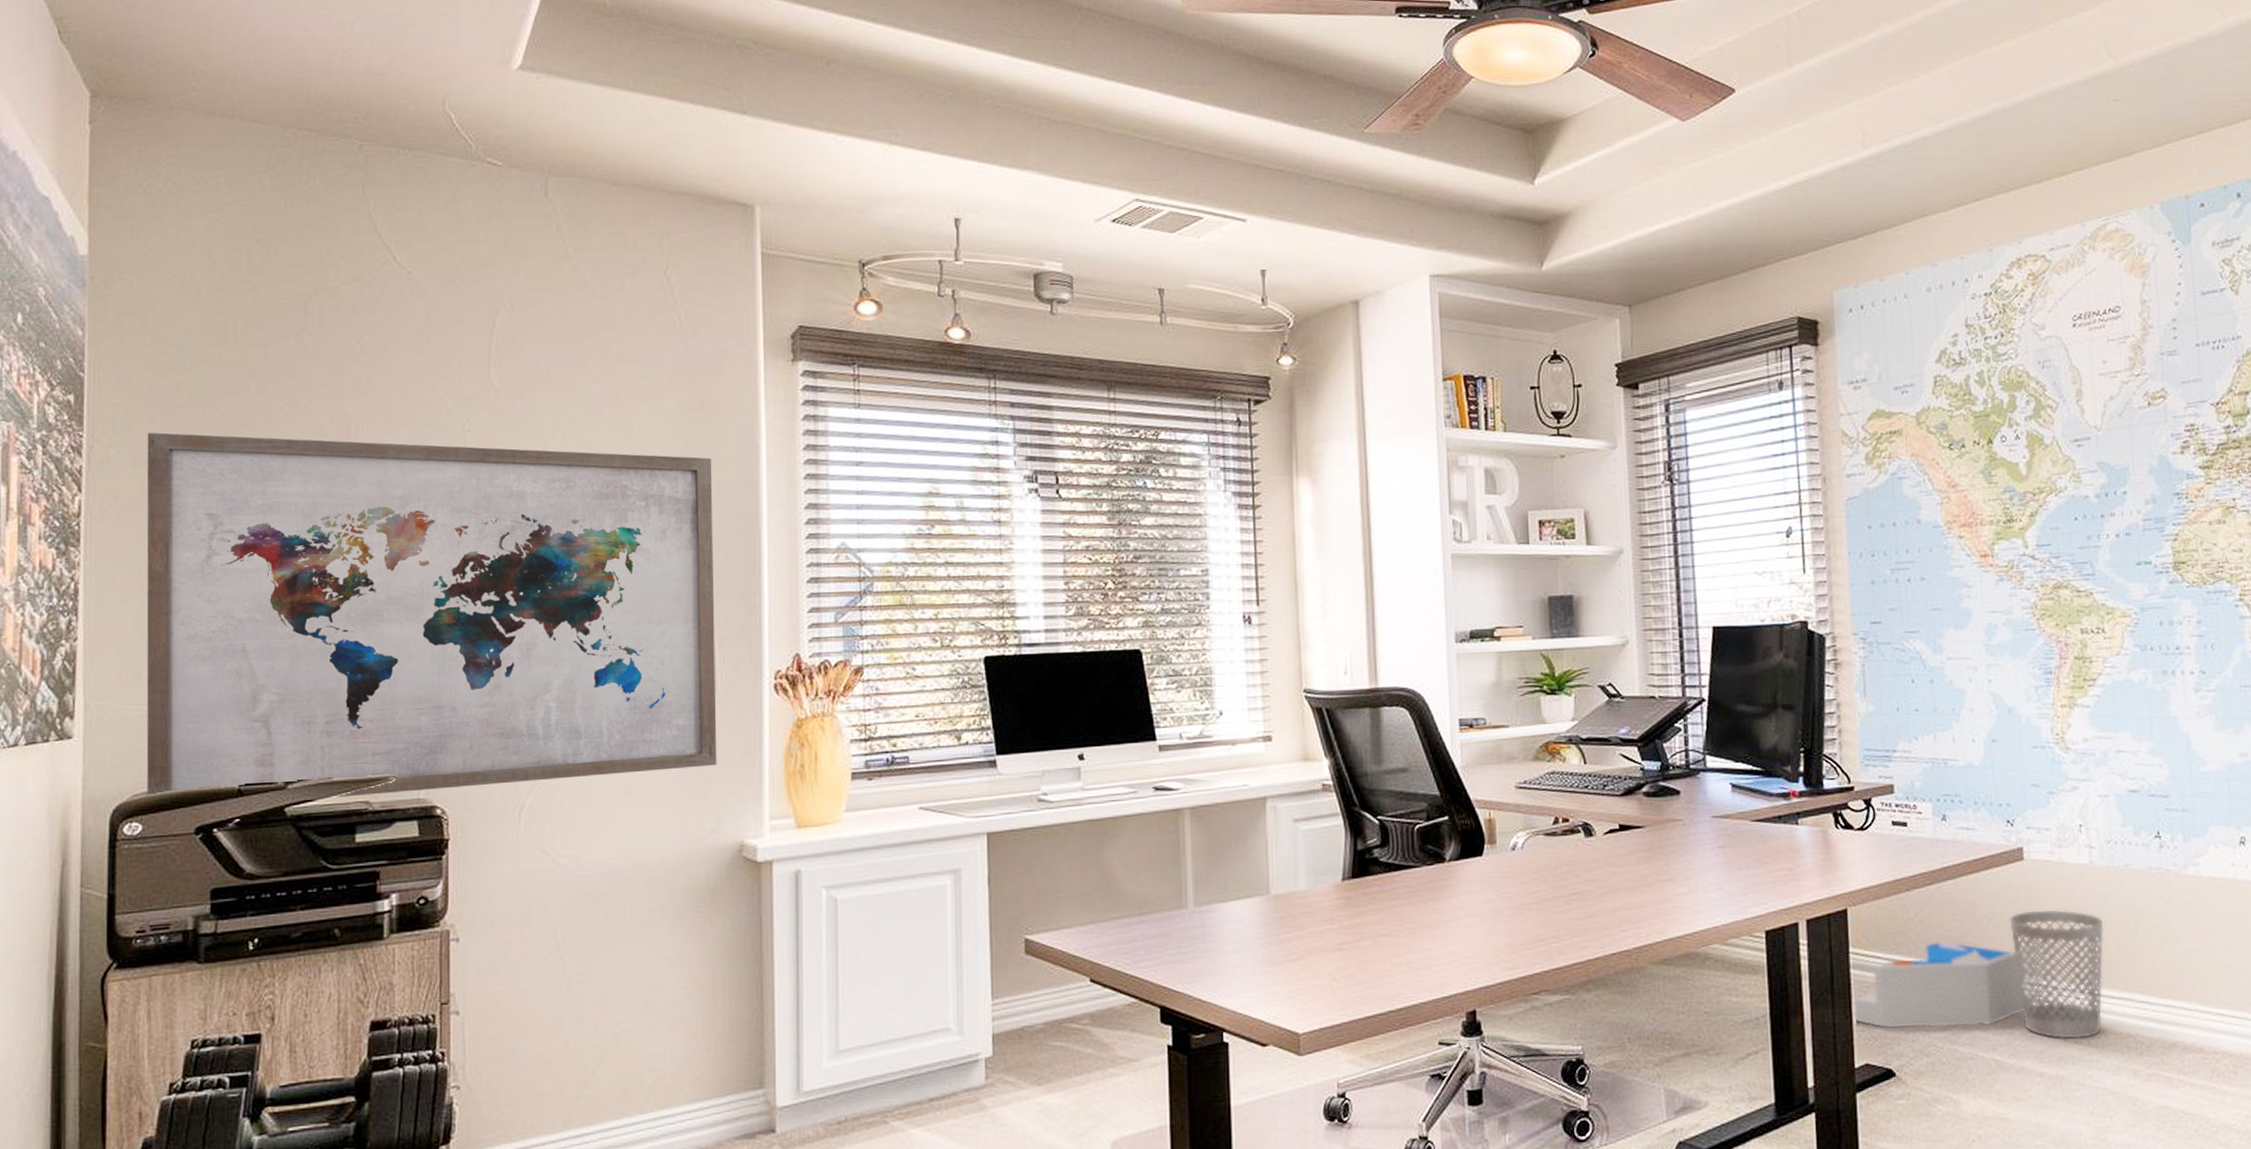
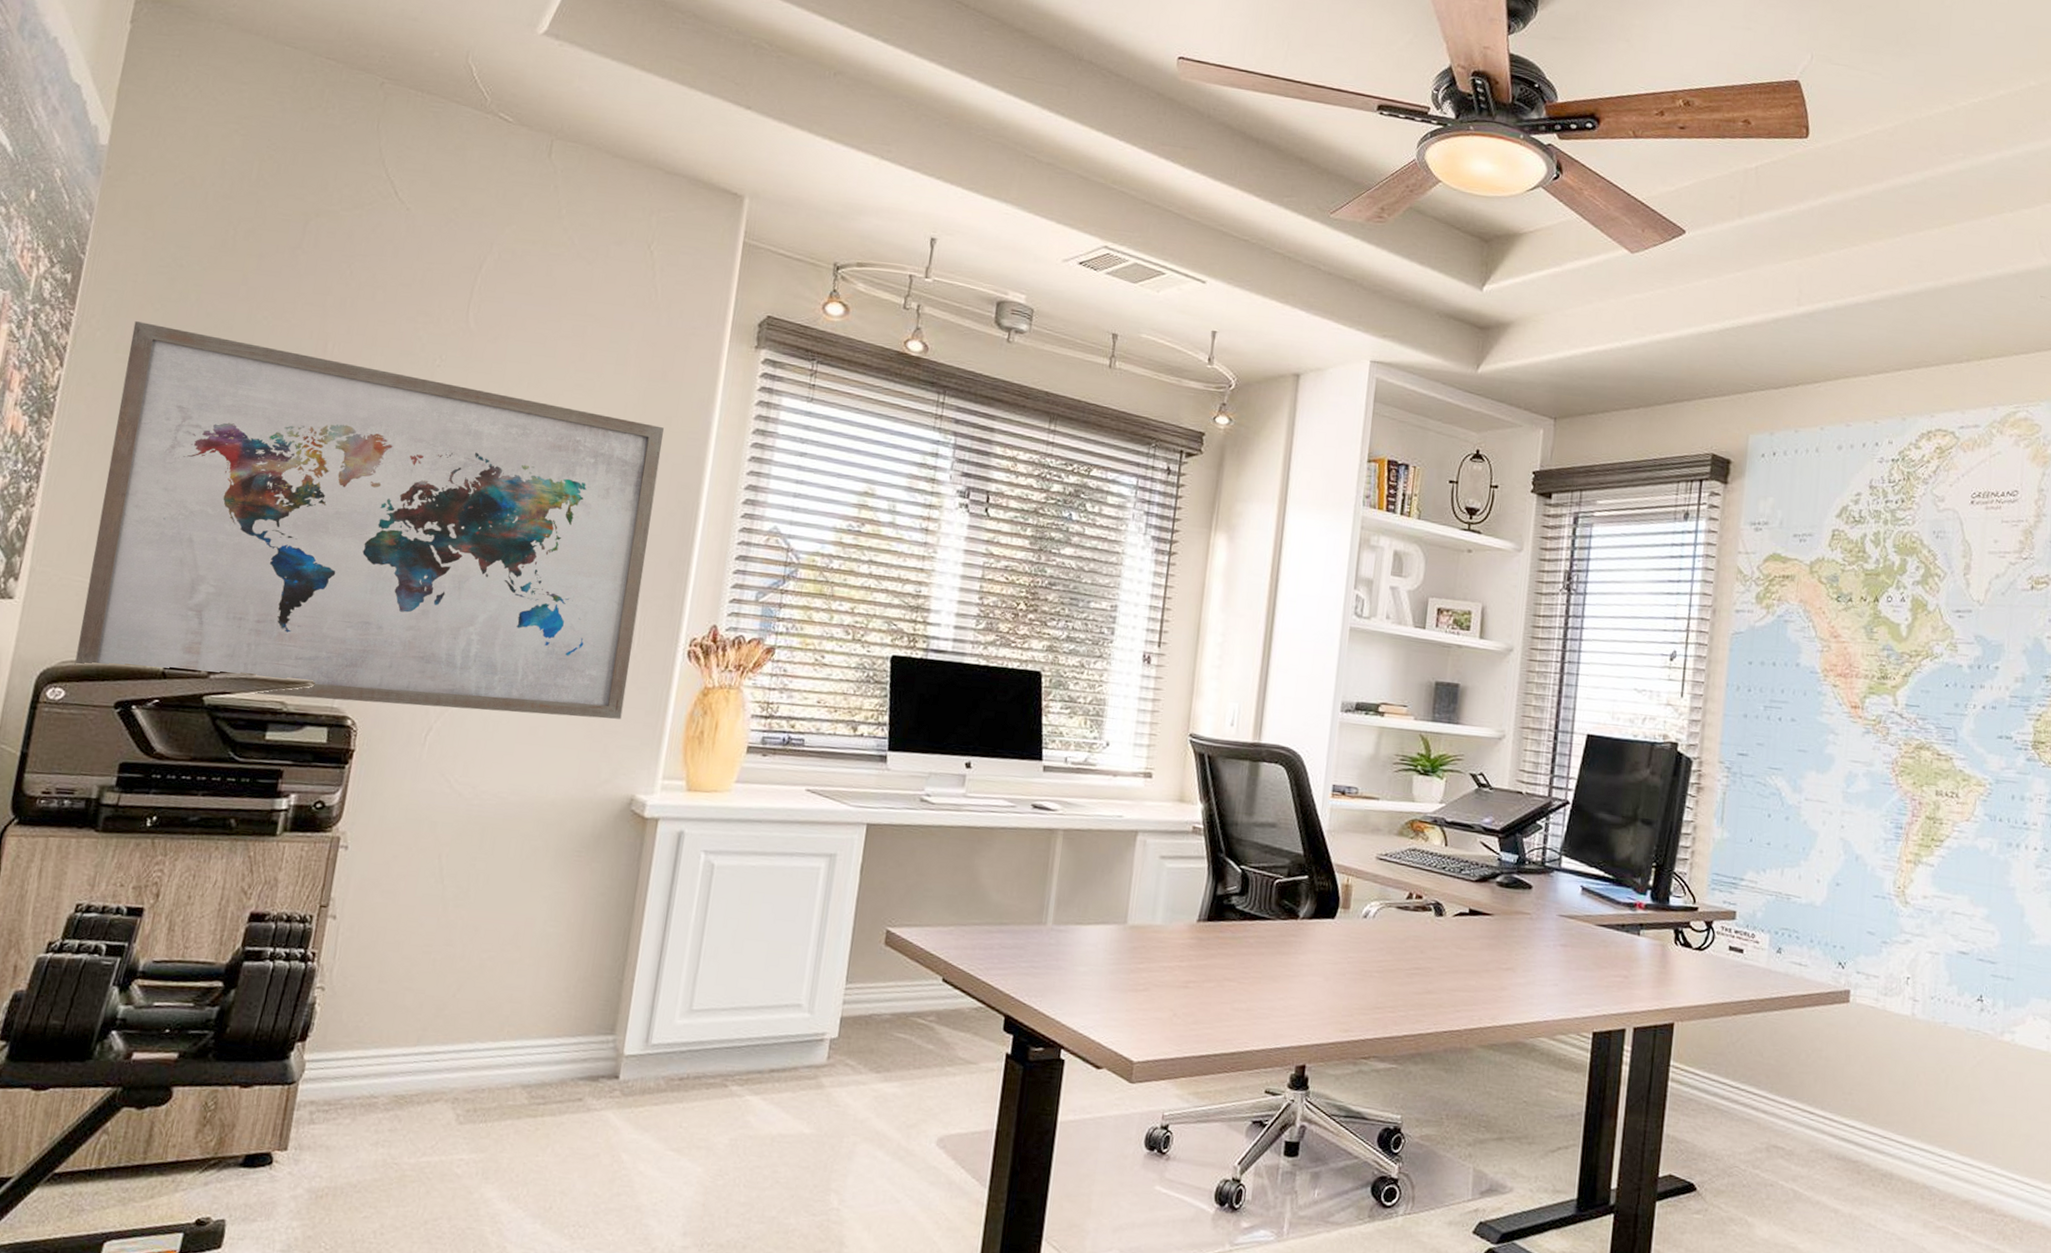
storage bin: present [1849,941,2034,1029] -> none [1665,1068,1842,1156]
wastebasket: present [2009,909,2104,1040] -> none [1826,1051,1917,1183]

